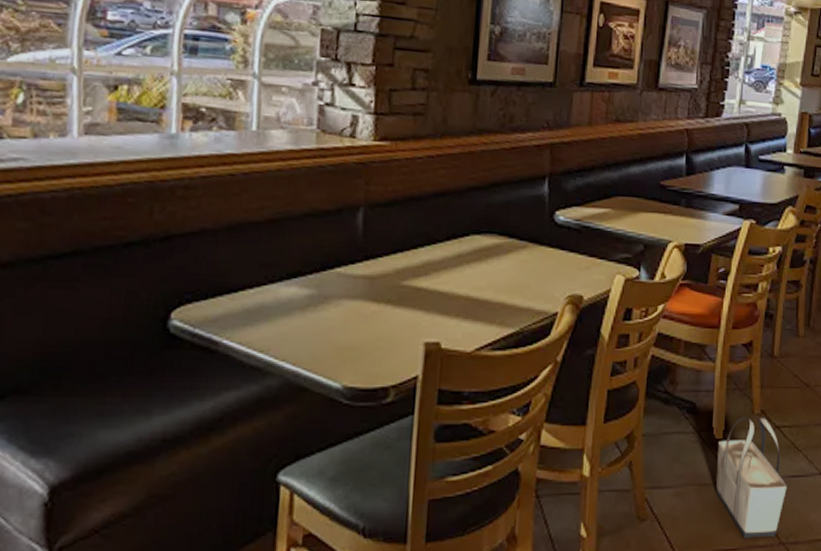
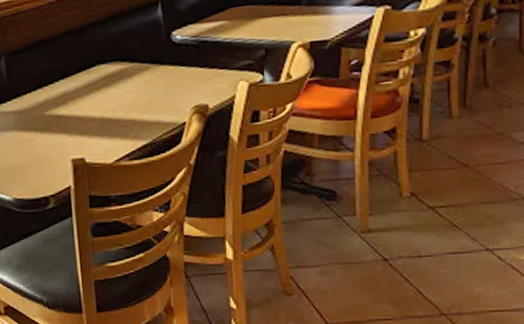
shopping bag: present [716,417,787,539] -> none [364,199,446,310]

